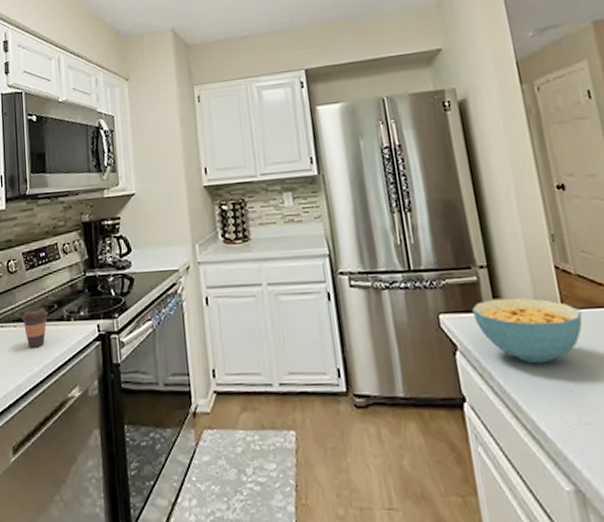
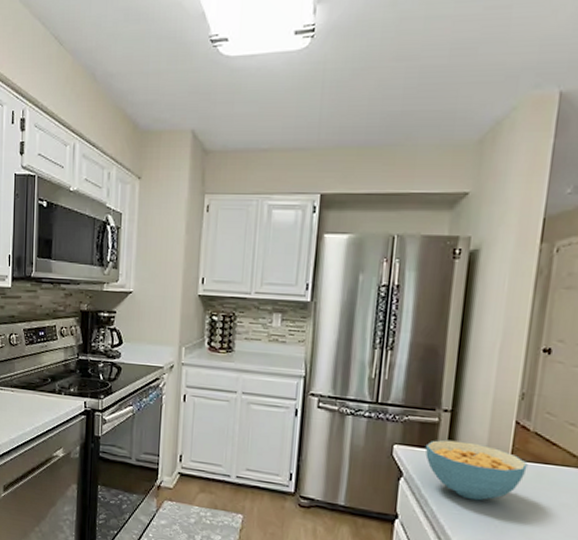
coffee cup: present [21,308,49,348] -> none [18,378,43,412]

